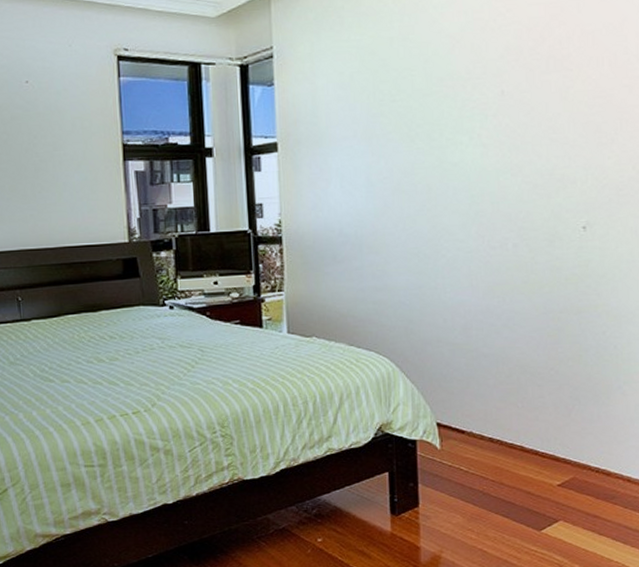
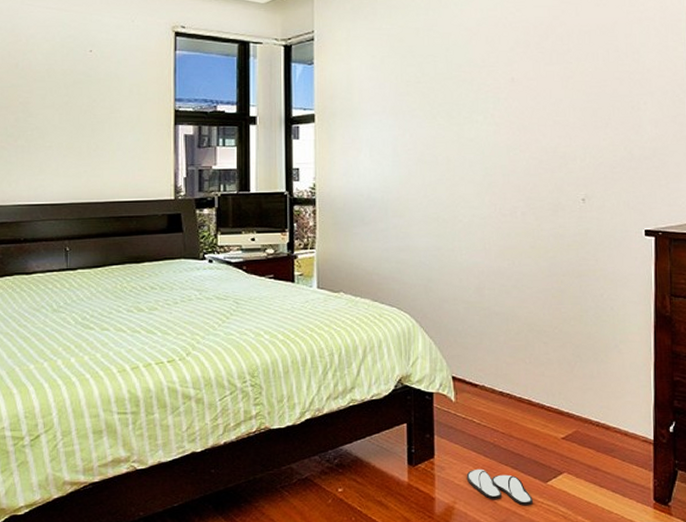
slippers: none [453,517,525,553] -> present [466,468,533,505]

